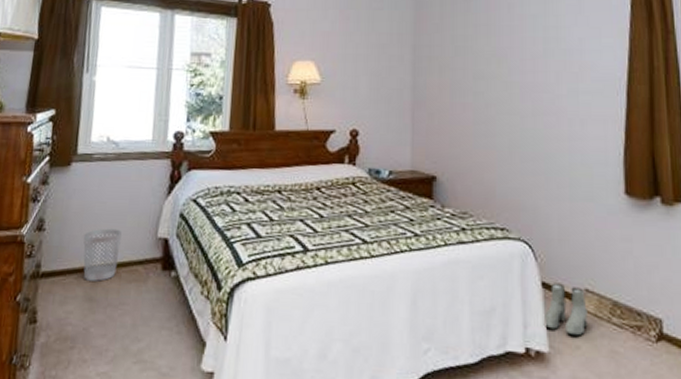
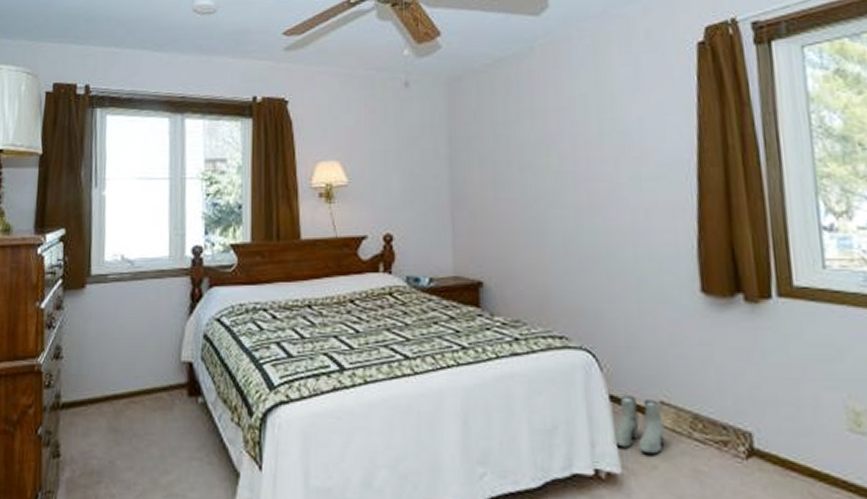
wastebasket: present [83,228,122,282] -> none [103,353,143,411]

